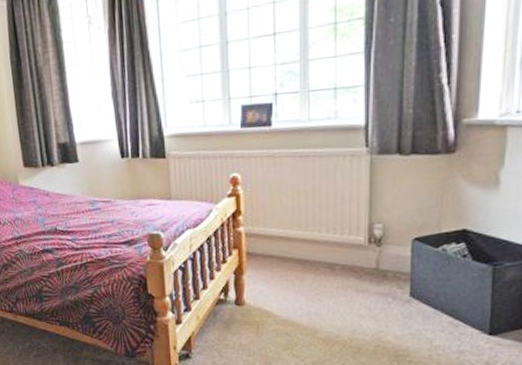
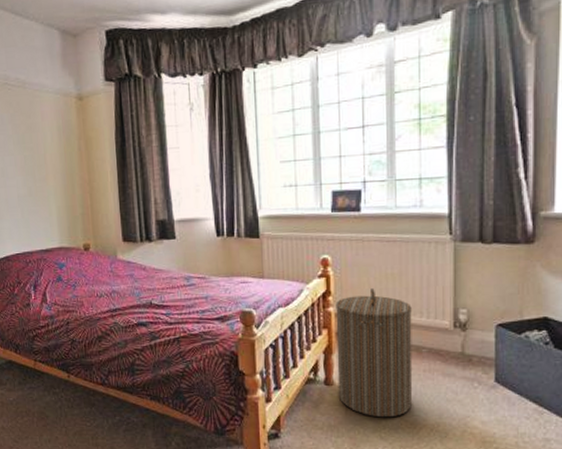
laundry hamper: none [246,206,325,336] -> present [335,288,413,418]

